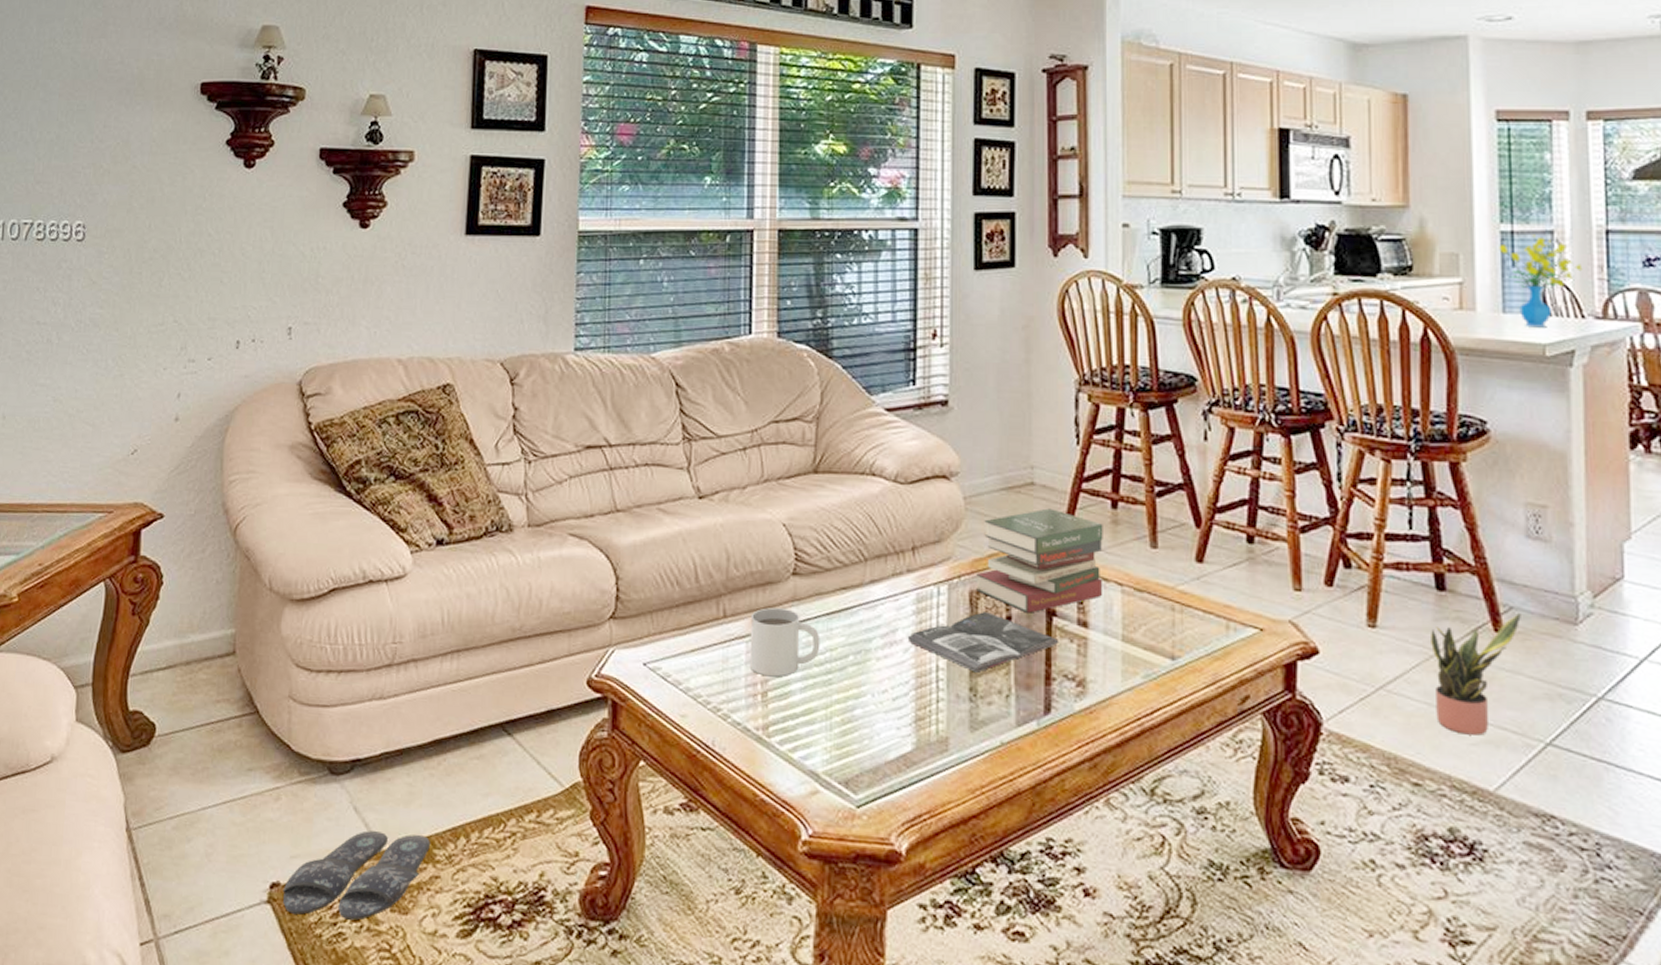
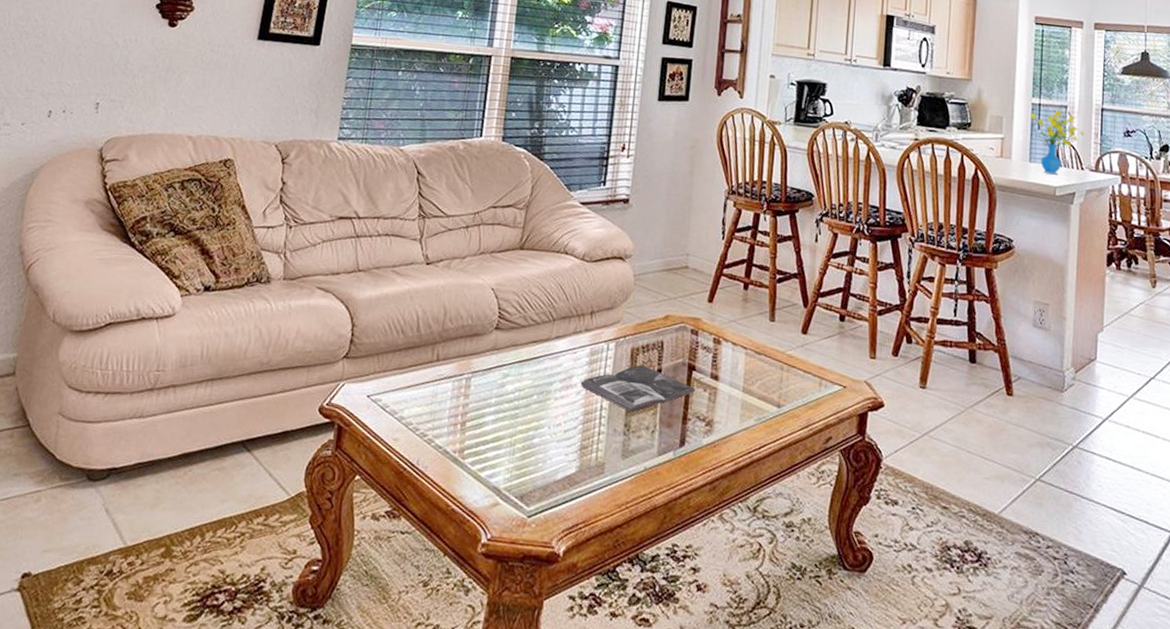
slippers: present [283,830,430,920] -> none [32,529,170,606]
mug: present [749,608,820,677] -> none [453,354,513,411]
books: present [976,508,1103,613] -> none [637,287,736,368]
potted plant: present [1431,613,1521,736] -> none [962,382,1026,472]

